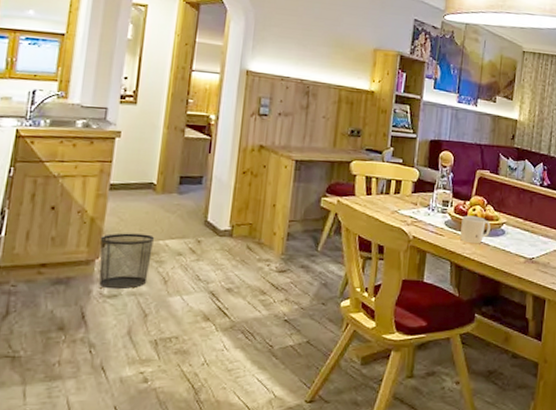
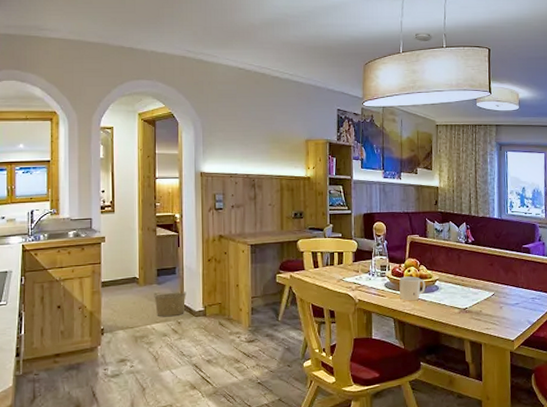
waste bin: present [99,233,155,289] -> none [99,321,143,369]
basket: none [172,203,212,234] -> present [154,291,187,317]

